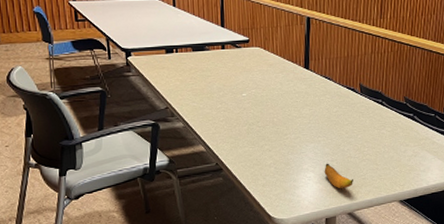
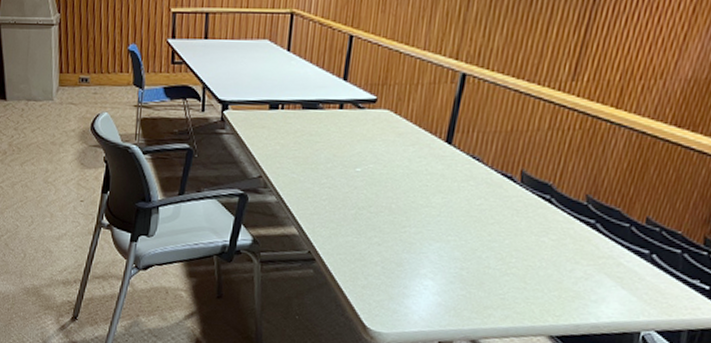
banana: present [324,163,353,189] -> none [447,271,487,308]

